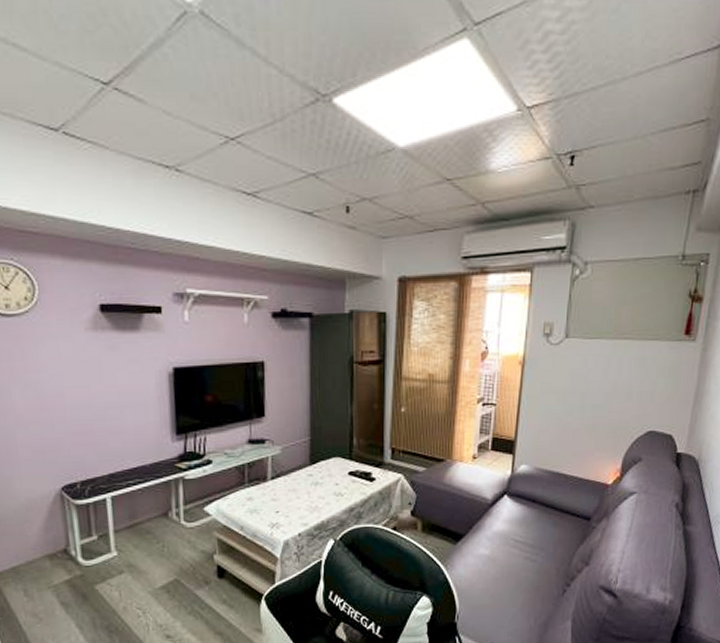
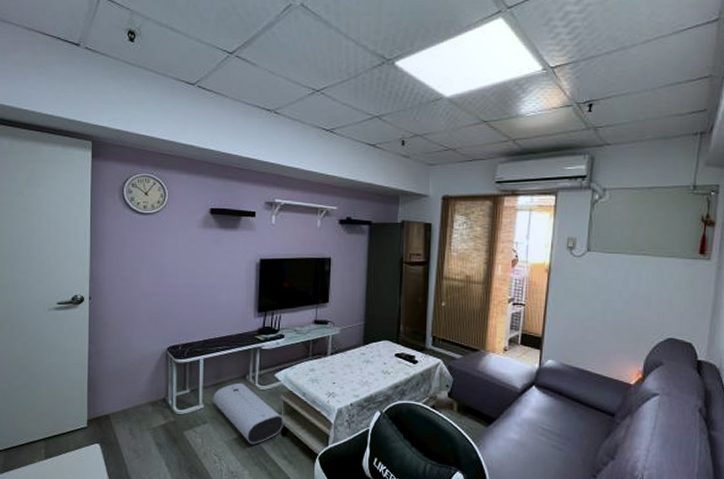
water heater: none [128,521,220,591] -> present [213,382,284,444]

